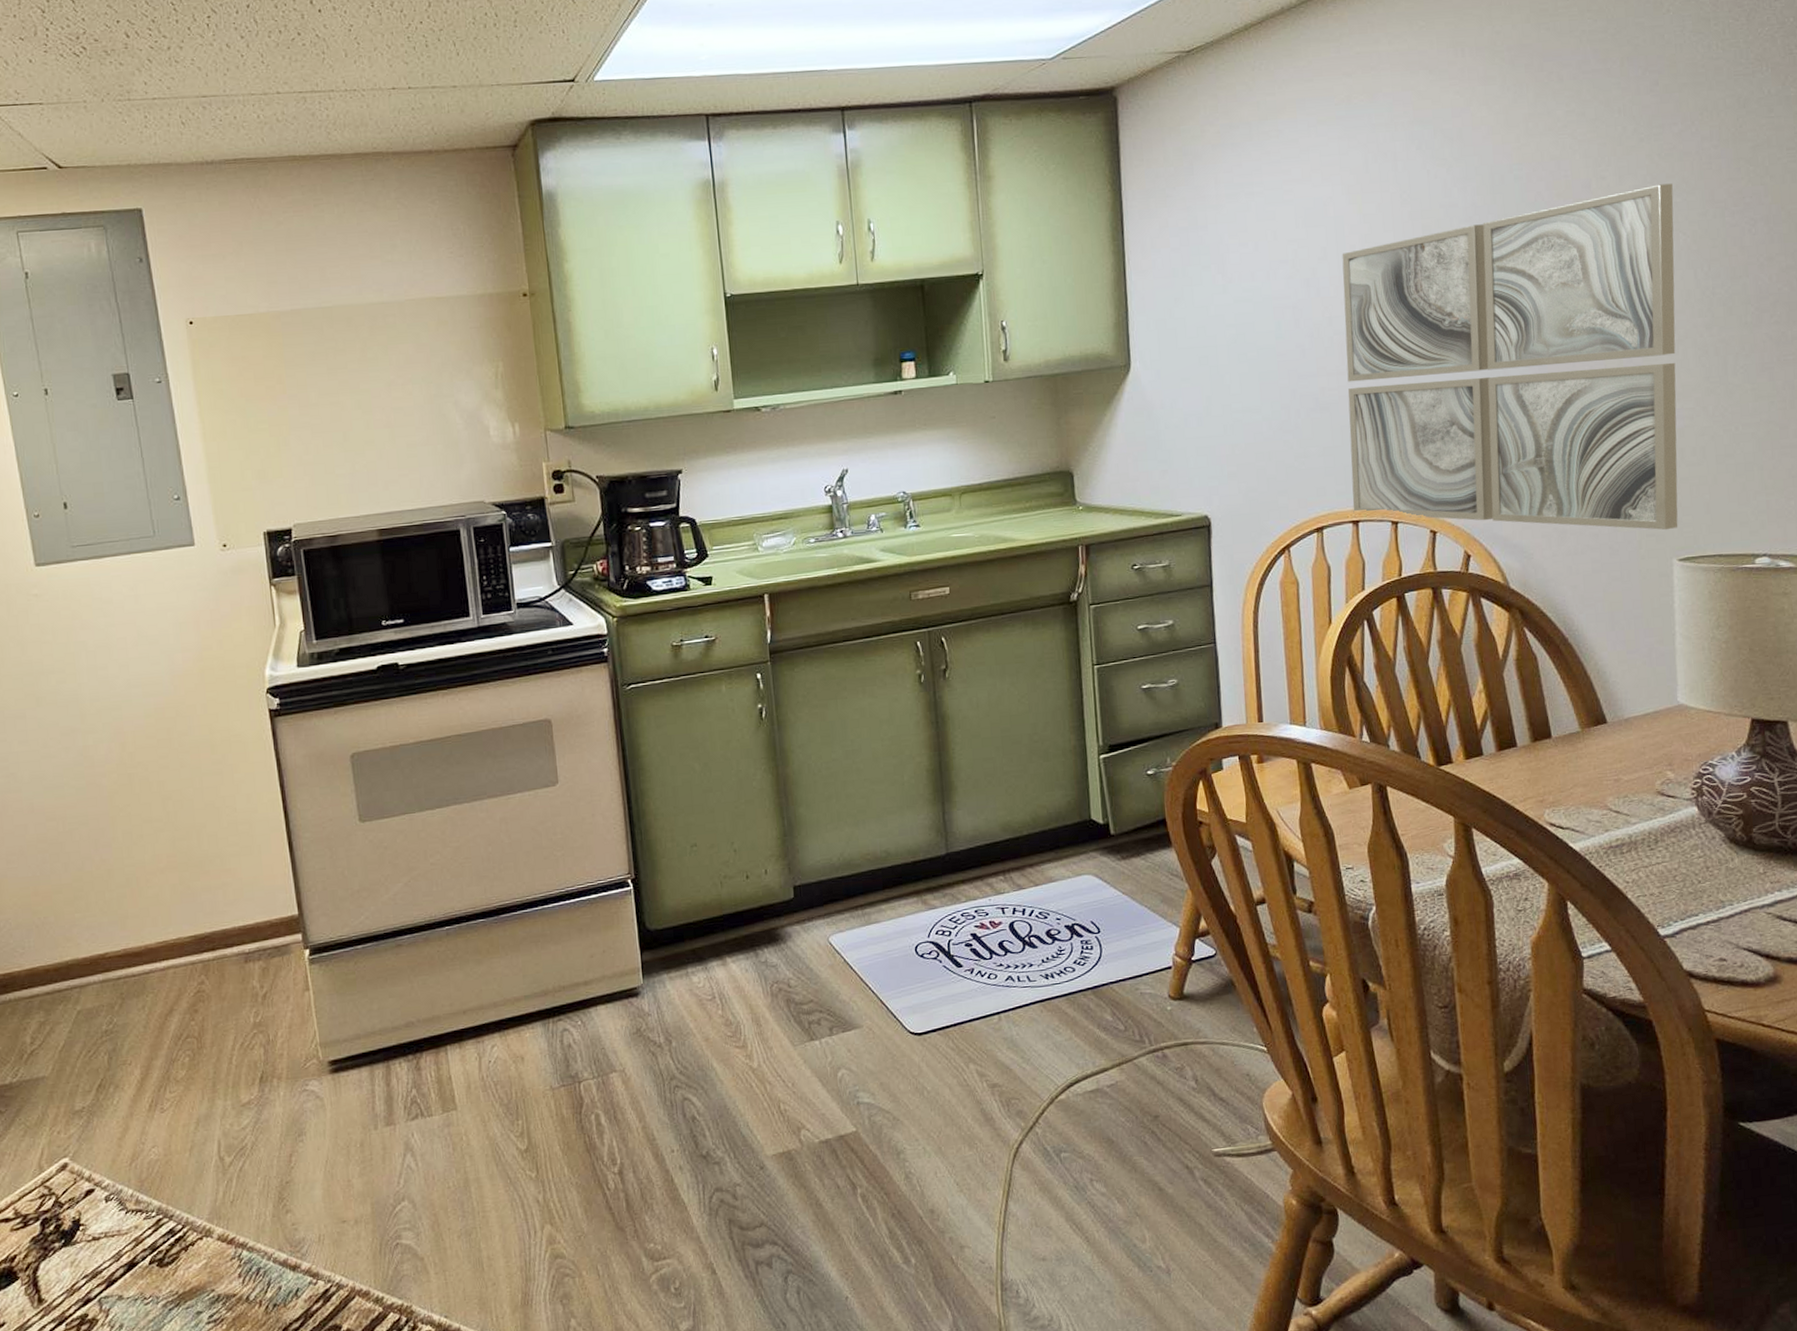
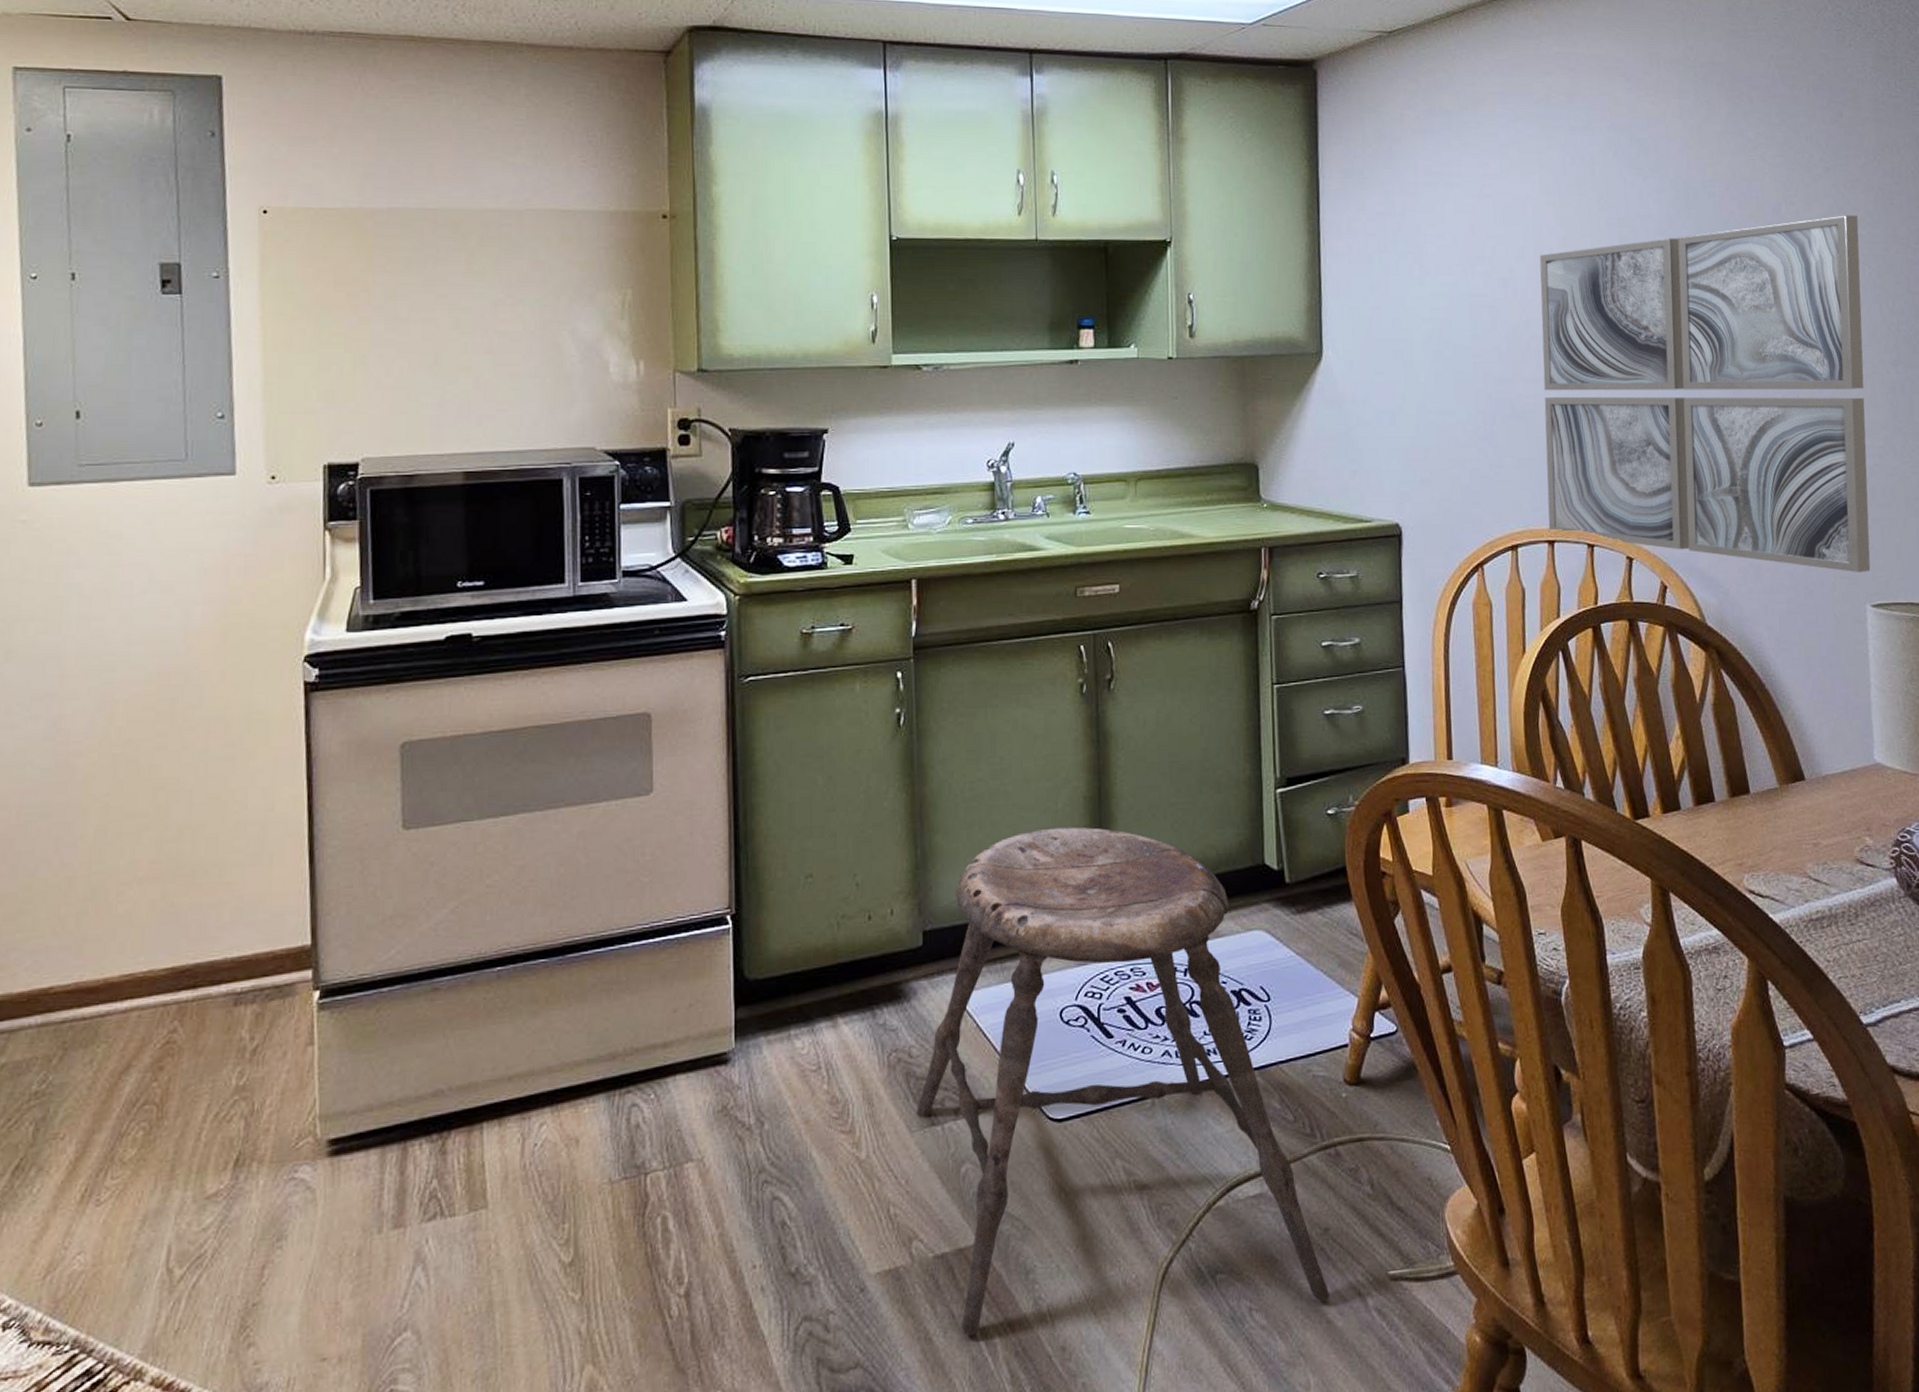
stool: none [797,795,1162,1202] -> present [916,827,1331,1336]

